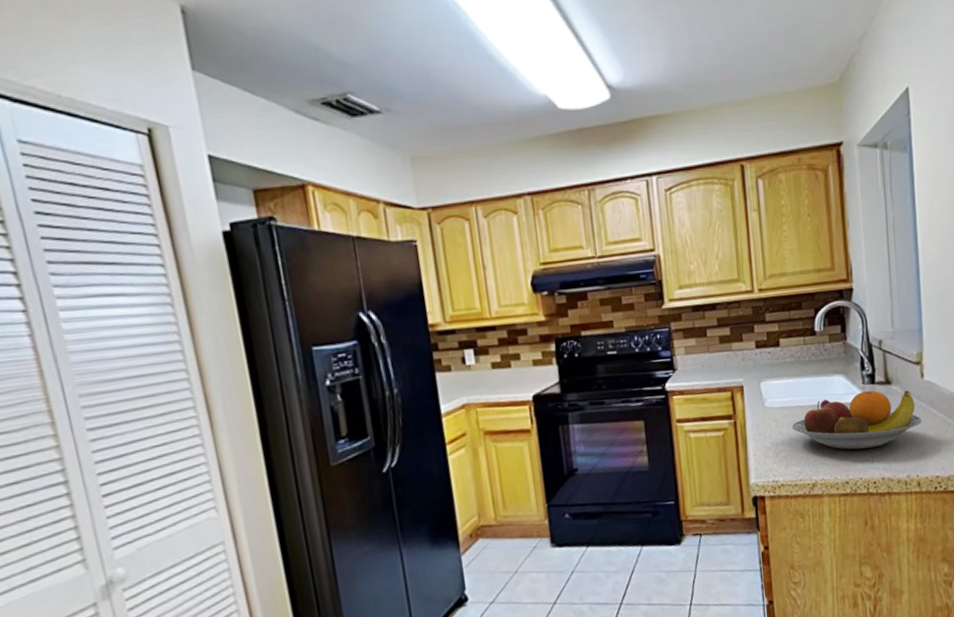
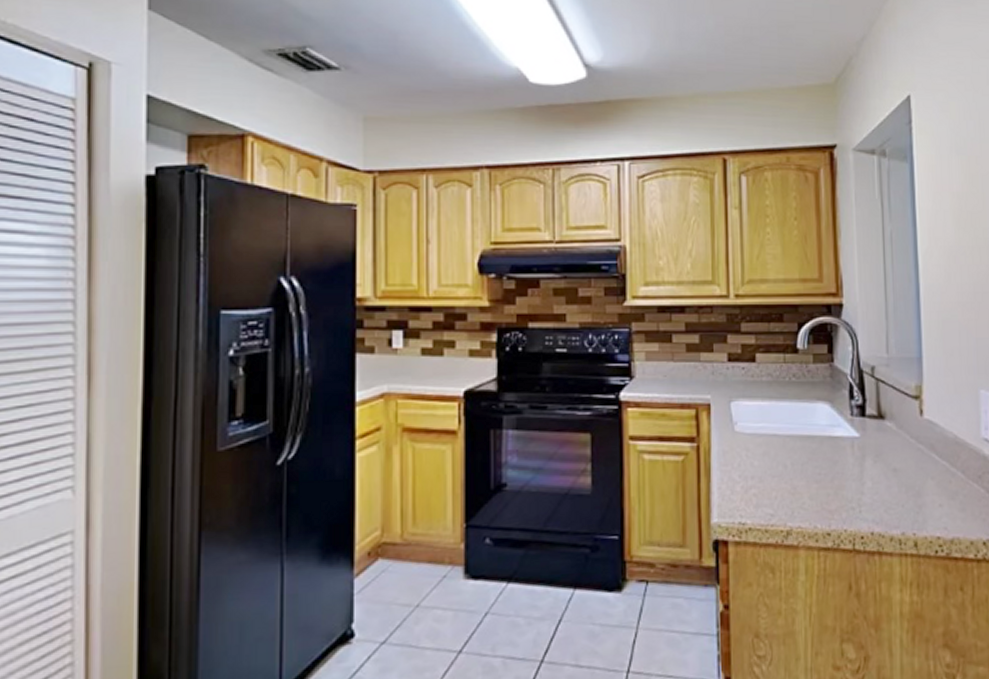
fruit bowl: present [791,390,923,450] -> none [764,425,921,495]

